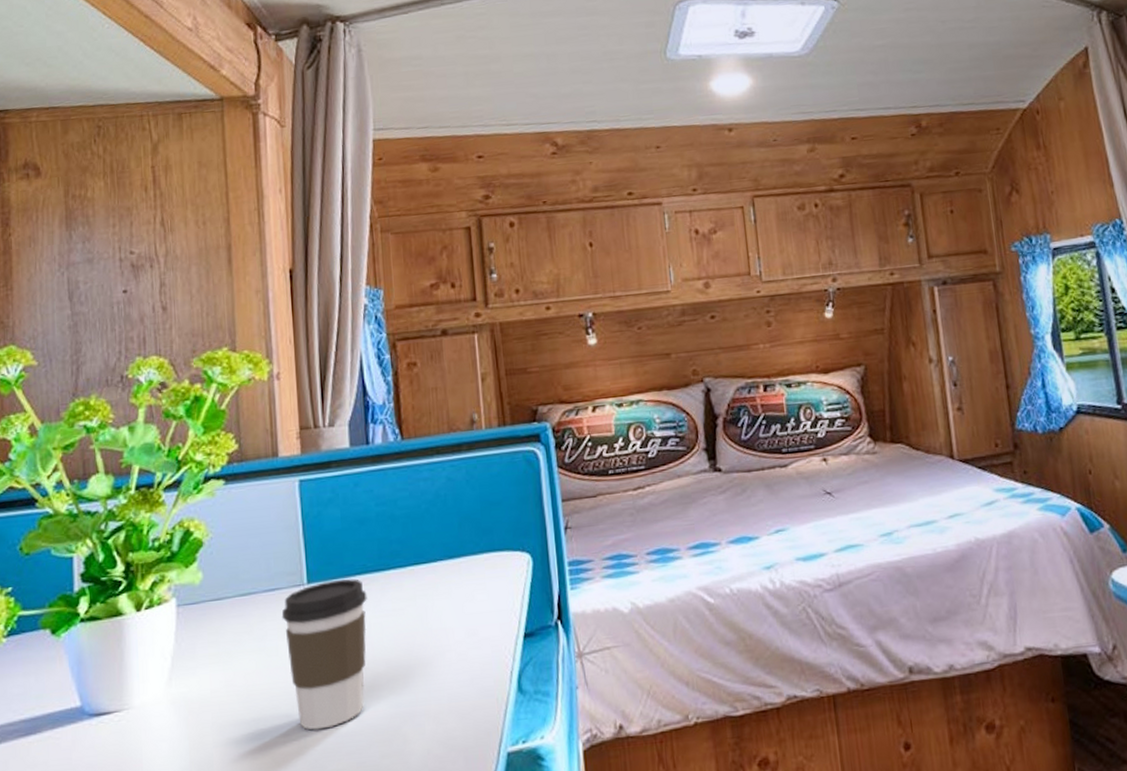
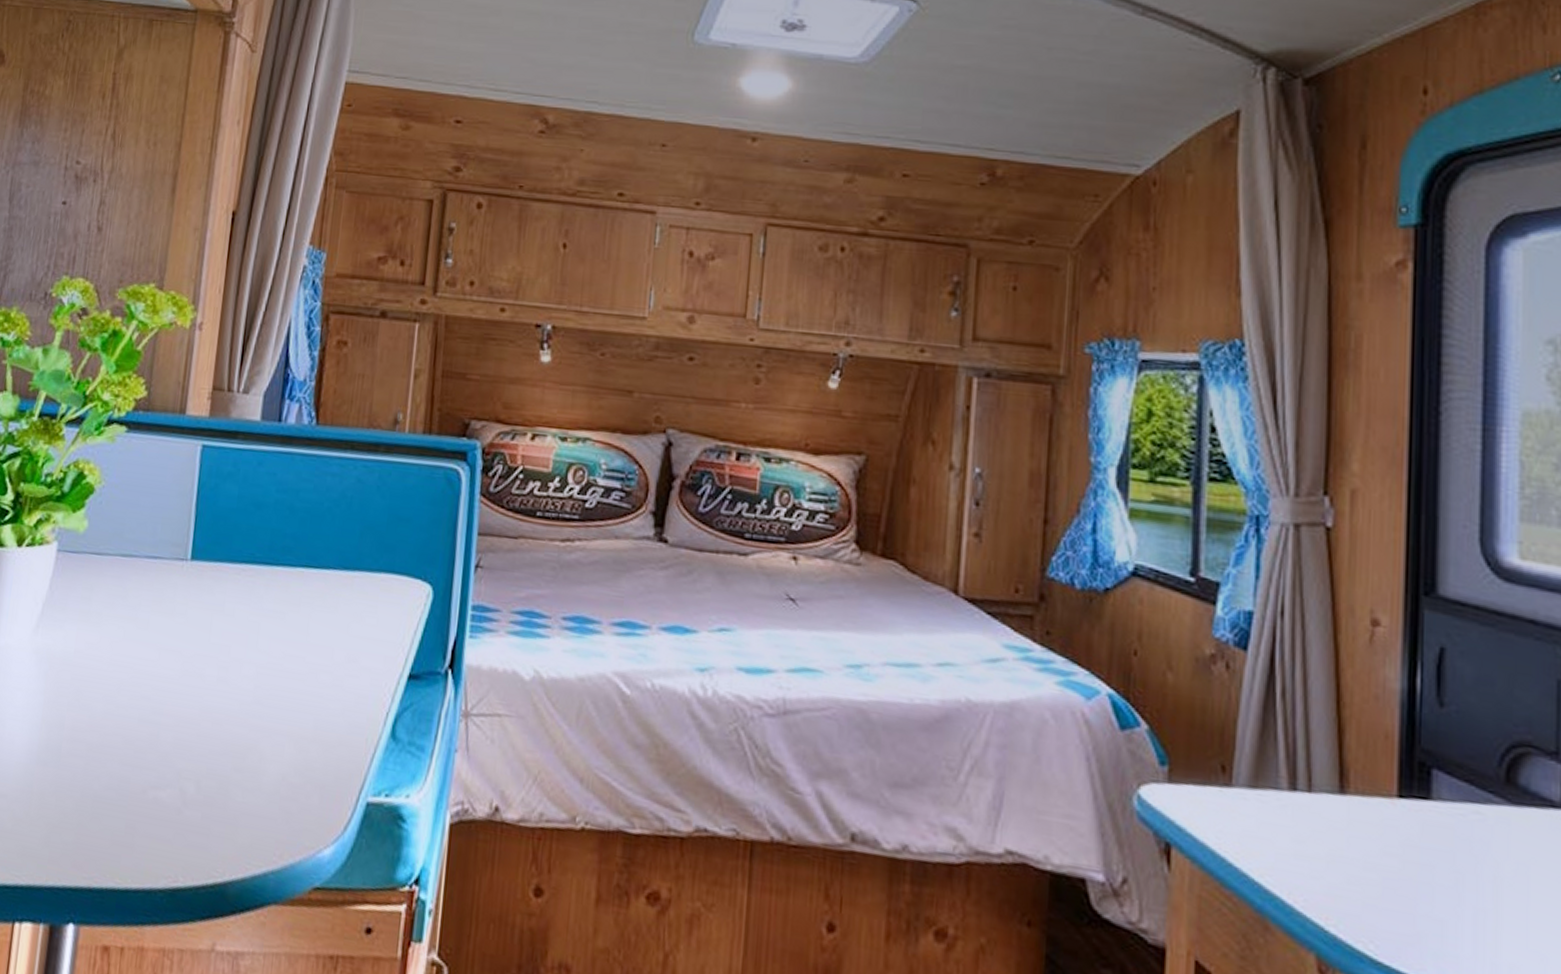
coffee cup: present [281,578,367,730] -> none [156,562,250,723]

